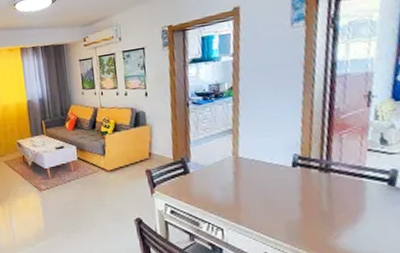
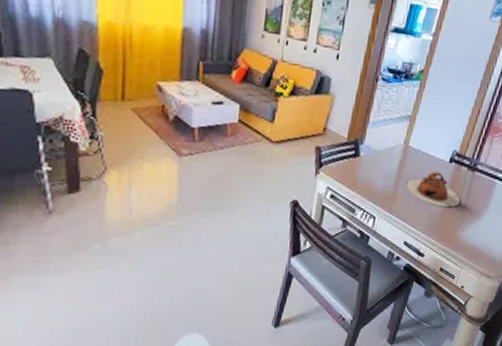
teapot: none [248,178,323,214] -> present [406,172,461,208]

